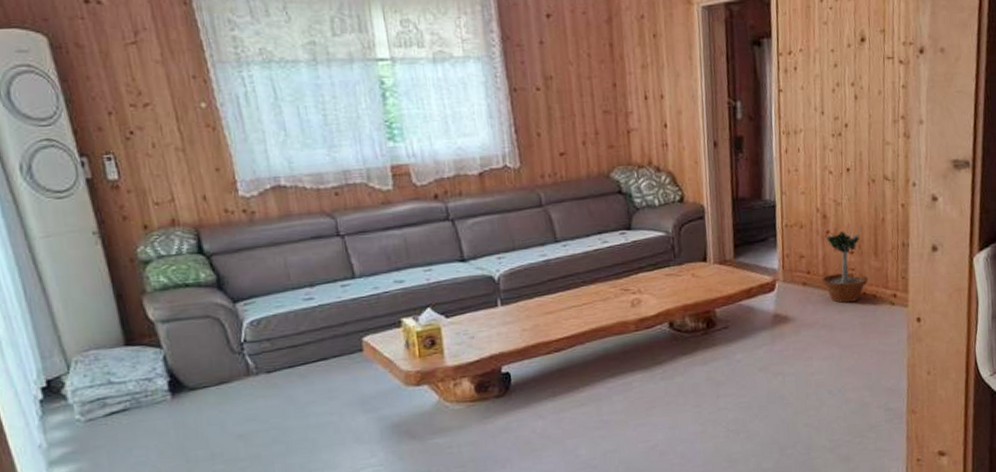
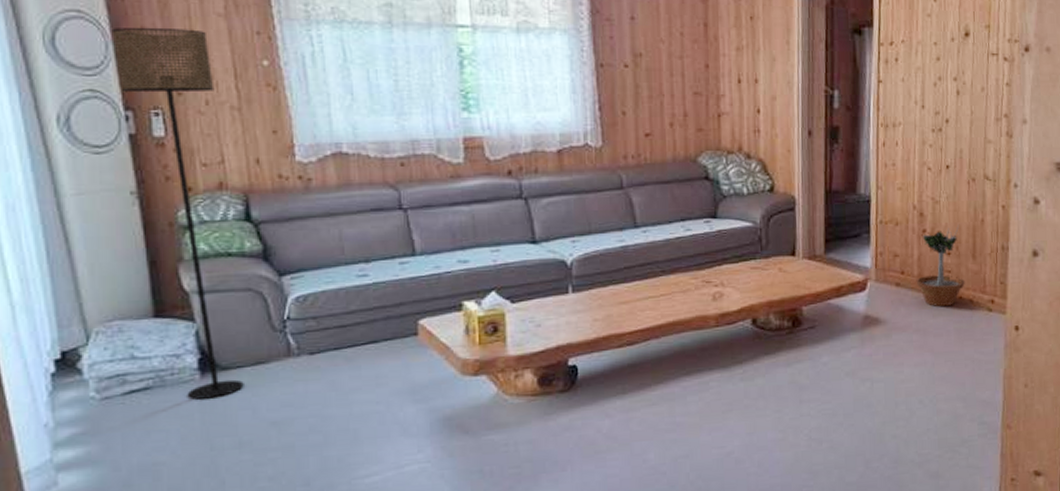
floor lamp: none [60,76,211,418] -> present [111,27,244,400]

